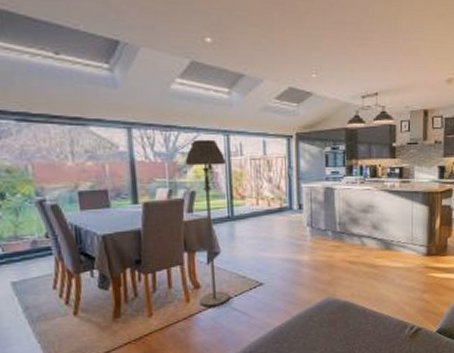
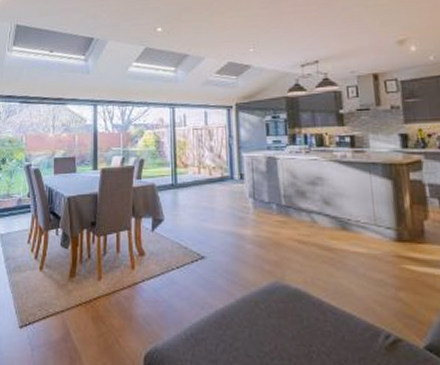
floor lamp: present [185,139,229,307] -> none [136,112,172,277]

